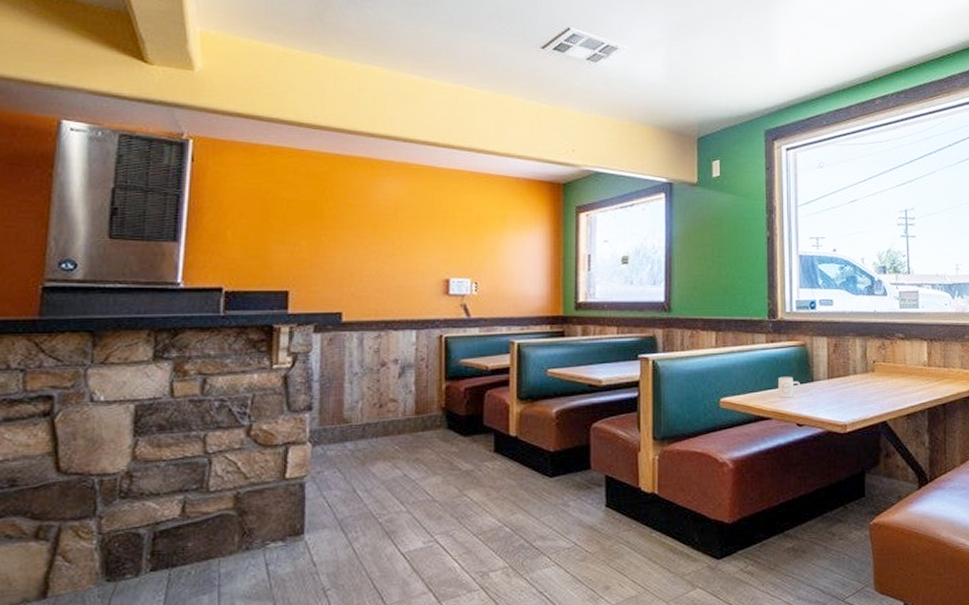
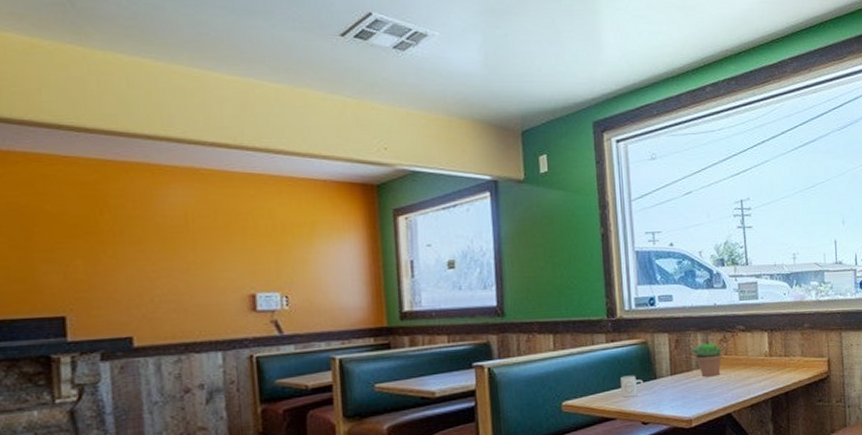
succulent plant: none [849,348,881,383] -> present [691,341,723,377]

